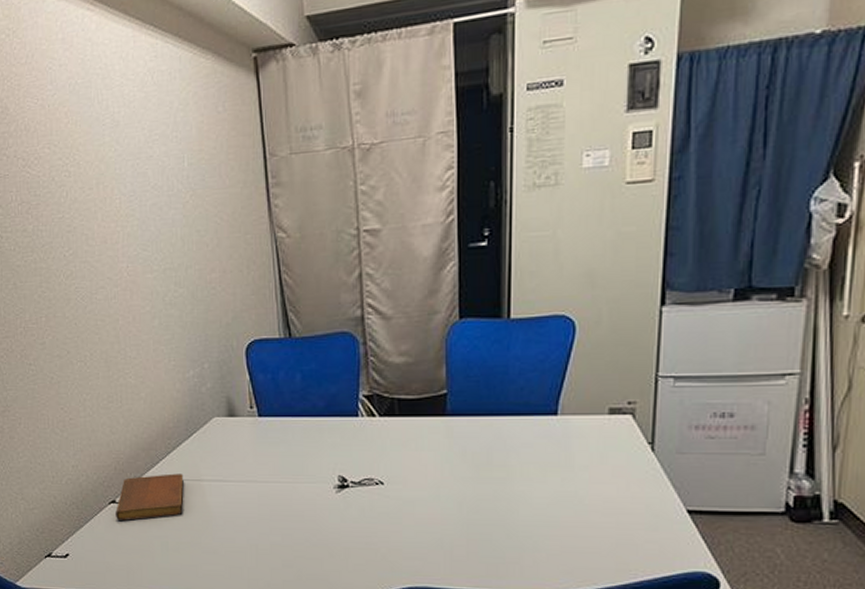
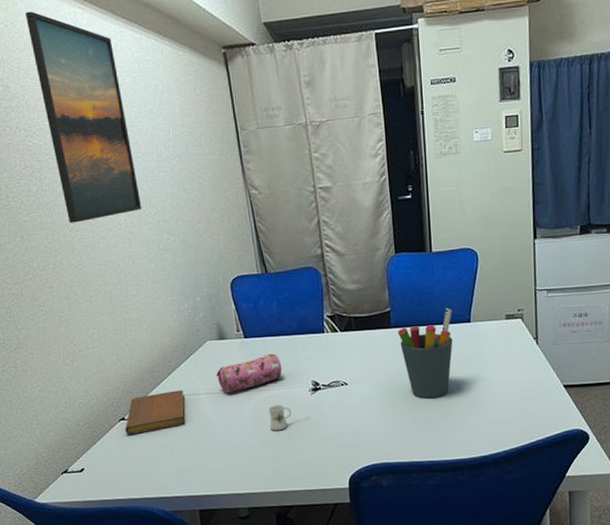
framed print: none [29,16,147,270] -> present [25,11,142,223]
pencil case: none [222,438,302,481] -> present [216,353,282,393]
mug: none [282,501,333,534] -> present [268,404,310,431]
pen holder: none [455,394,532,511] -> present [398,308,453,399]

